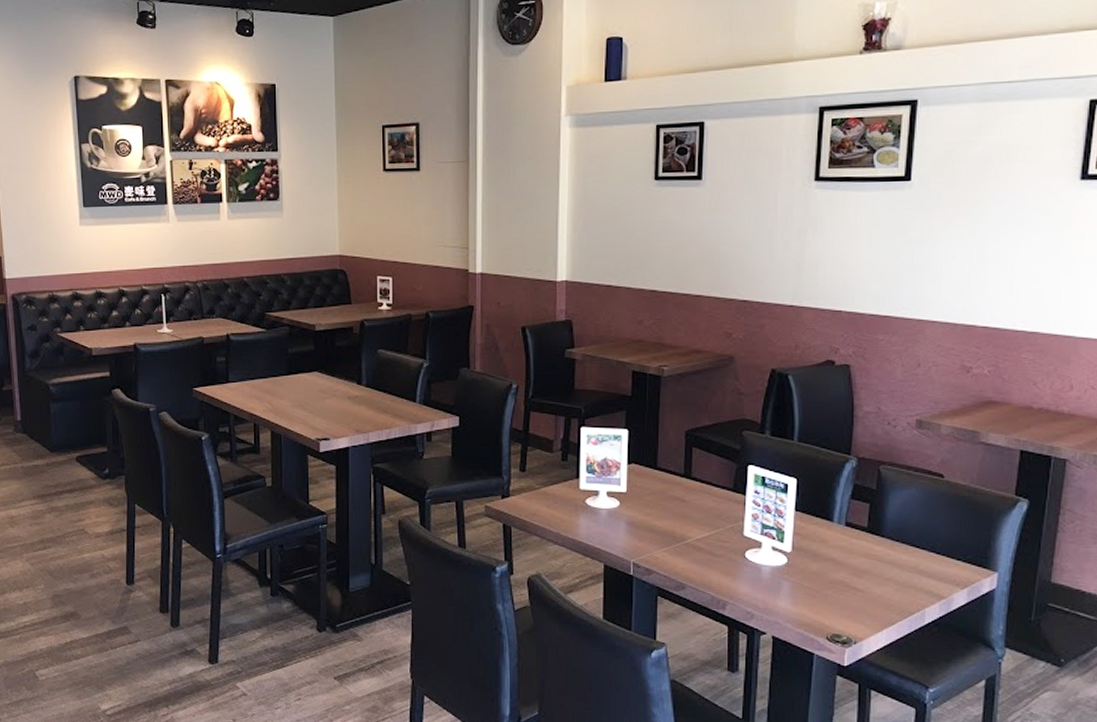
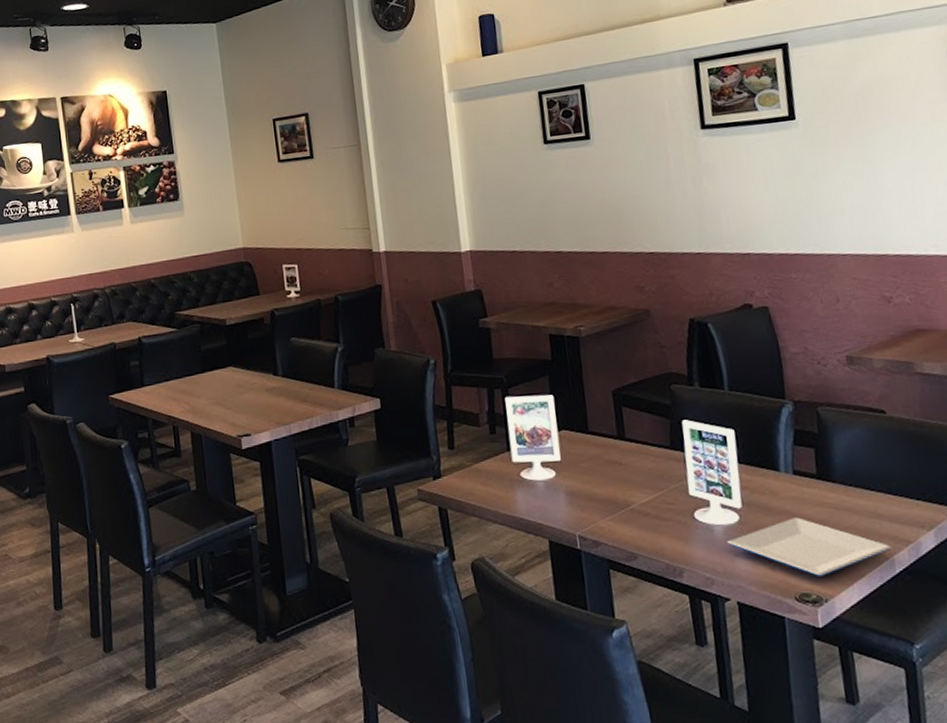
plate: none [772,565,926,622] -> present [727,517,893,578]

